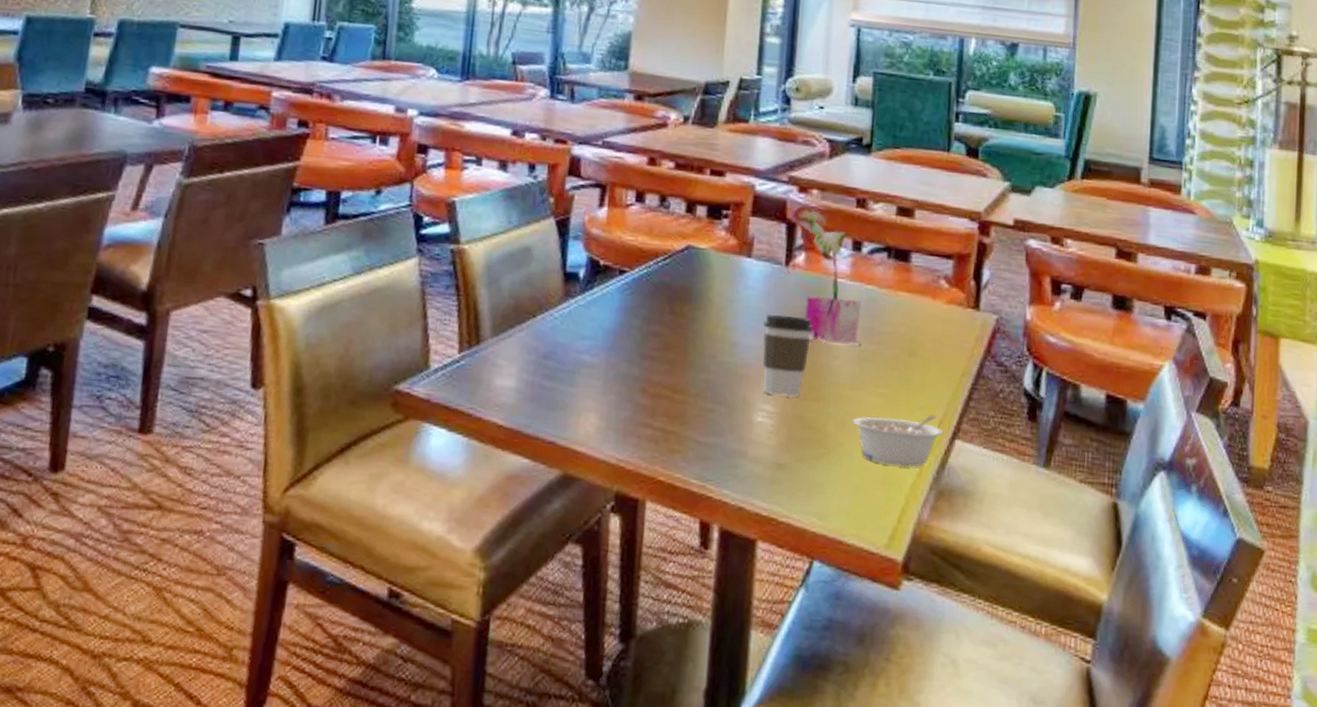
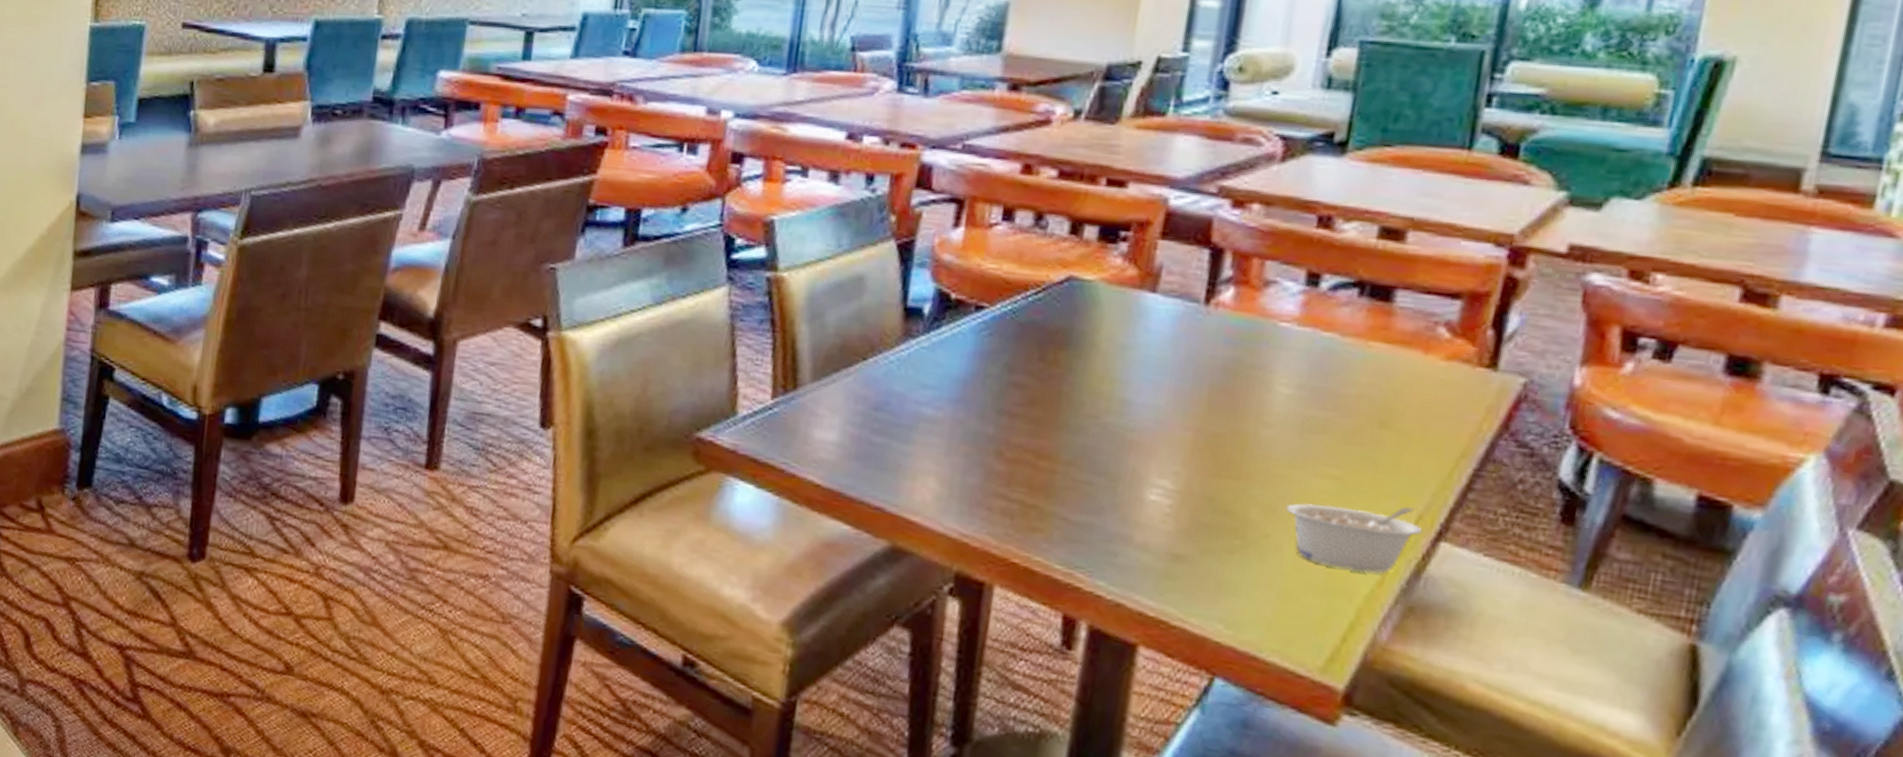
coffee cup: present [763,314,813,398] -> none [1161,366,1238,473]
potted plant: present [791,205,861,345] -> none [1218,225,1313,410]

